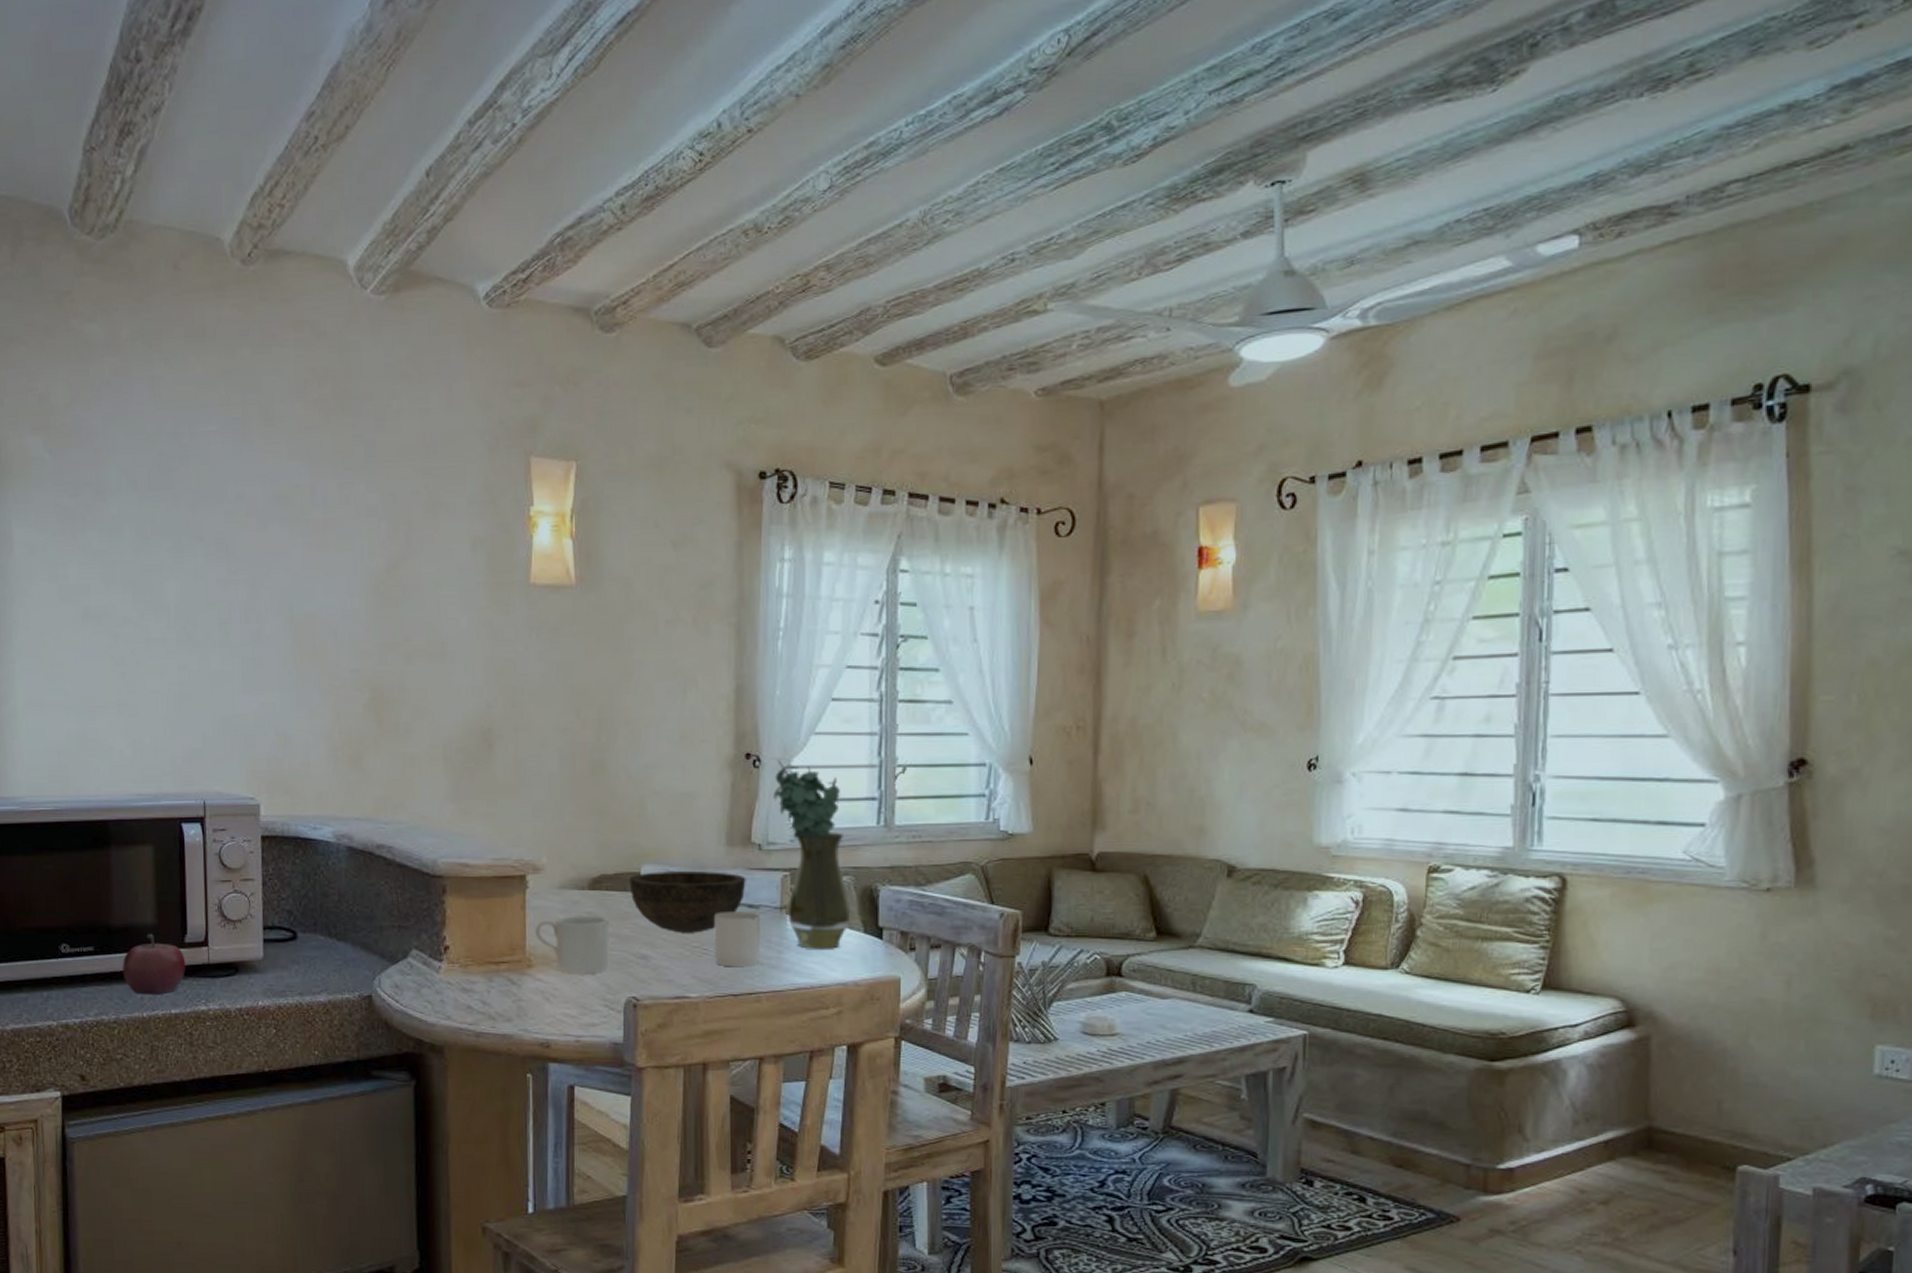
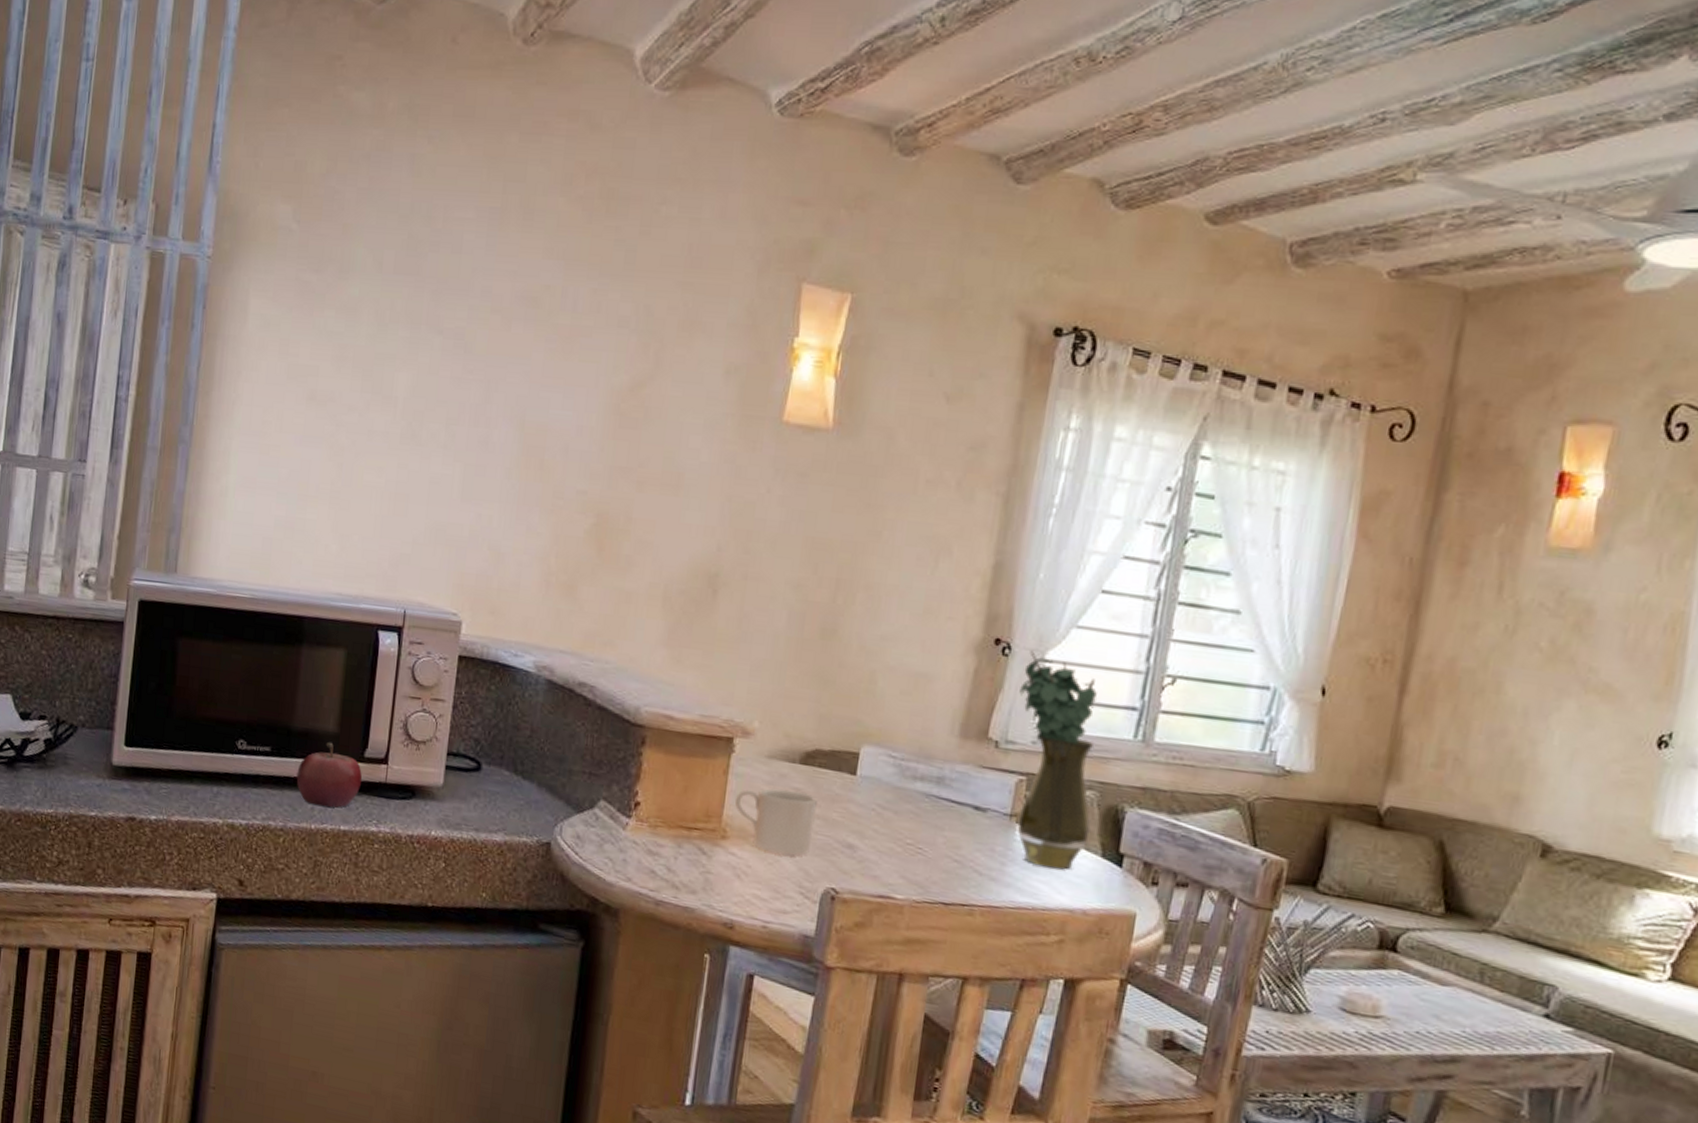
bowl: present [629,871,746,933] -> none [845,754,977,829]
cup: present [713,912,761,967] -> none [928,809,987,875]

